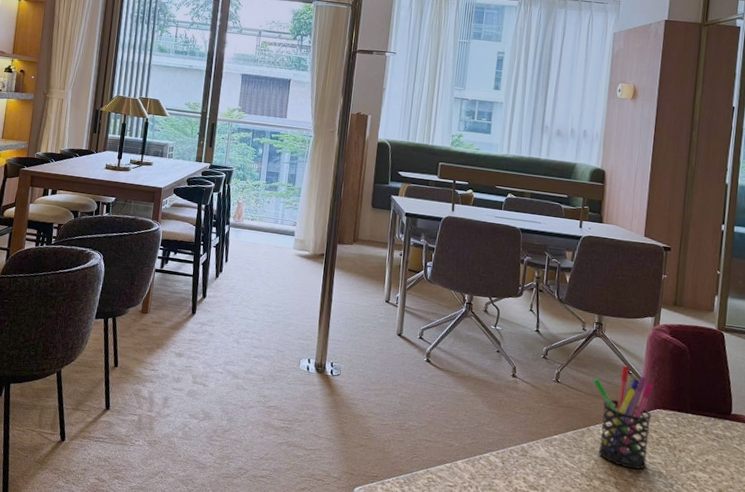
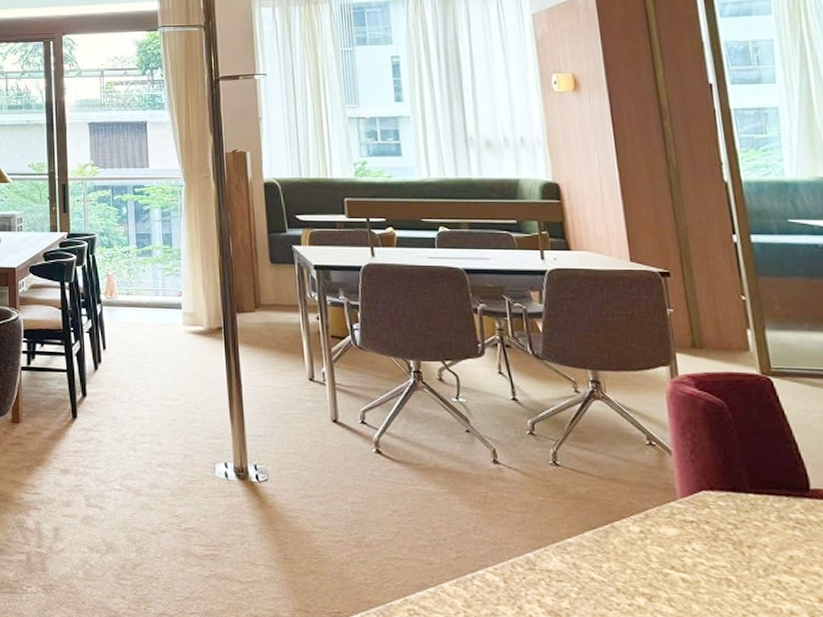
pen holder: present [593,365,653,470] -> none [604,434,707,578]

